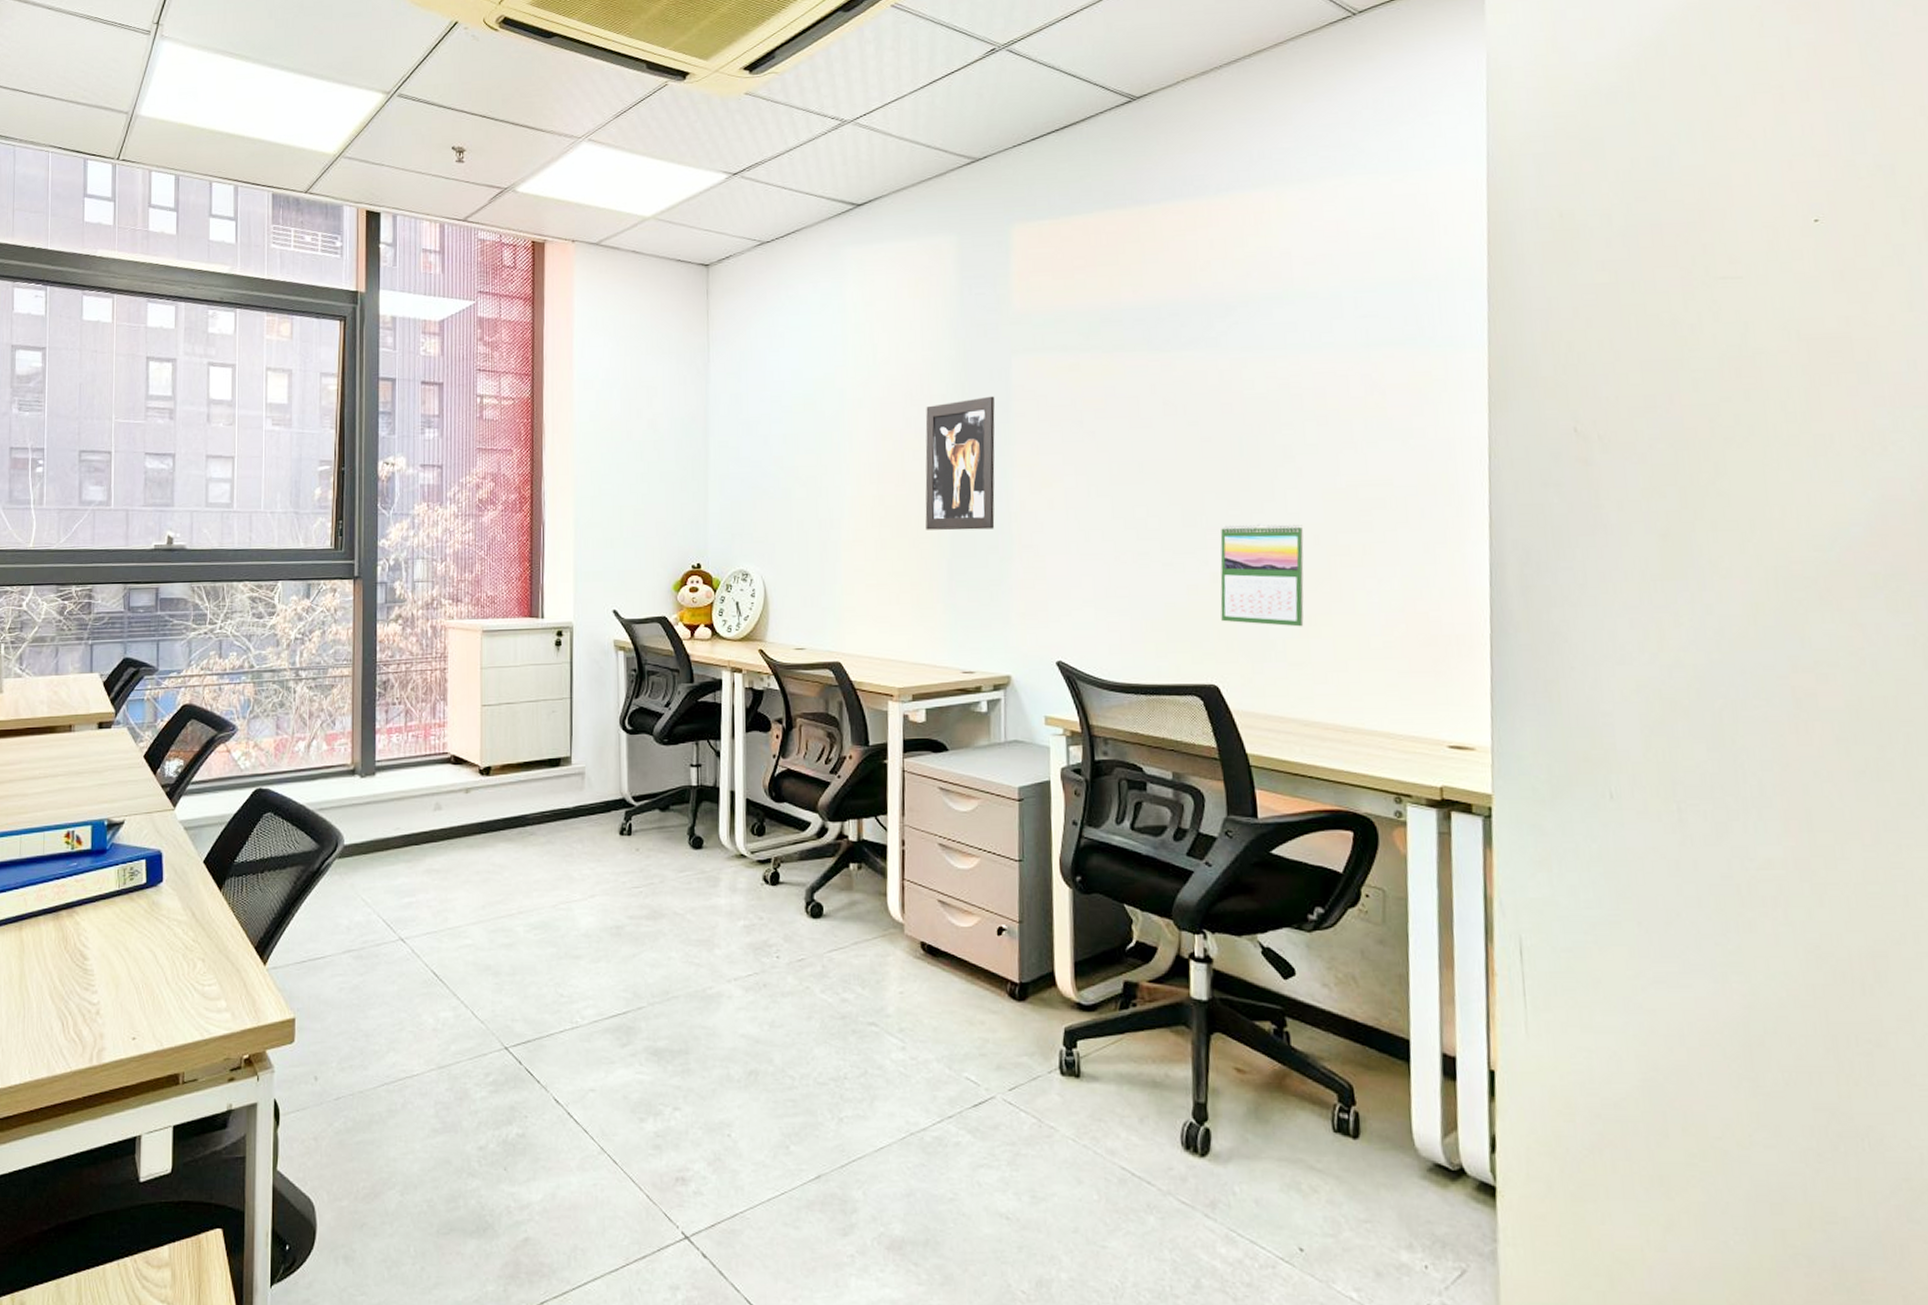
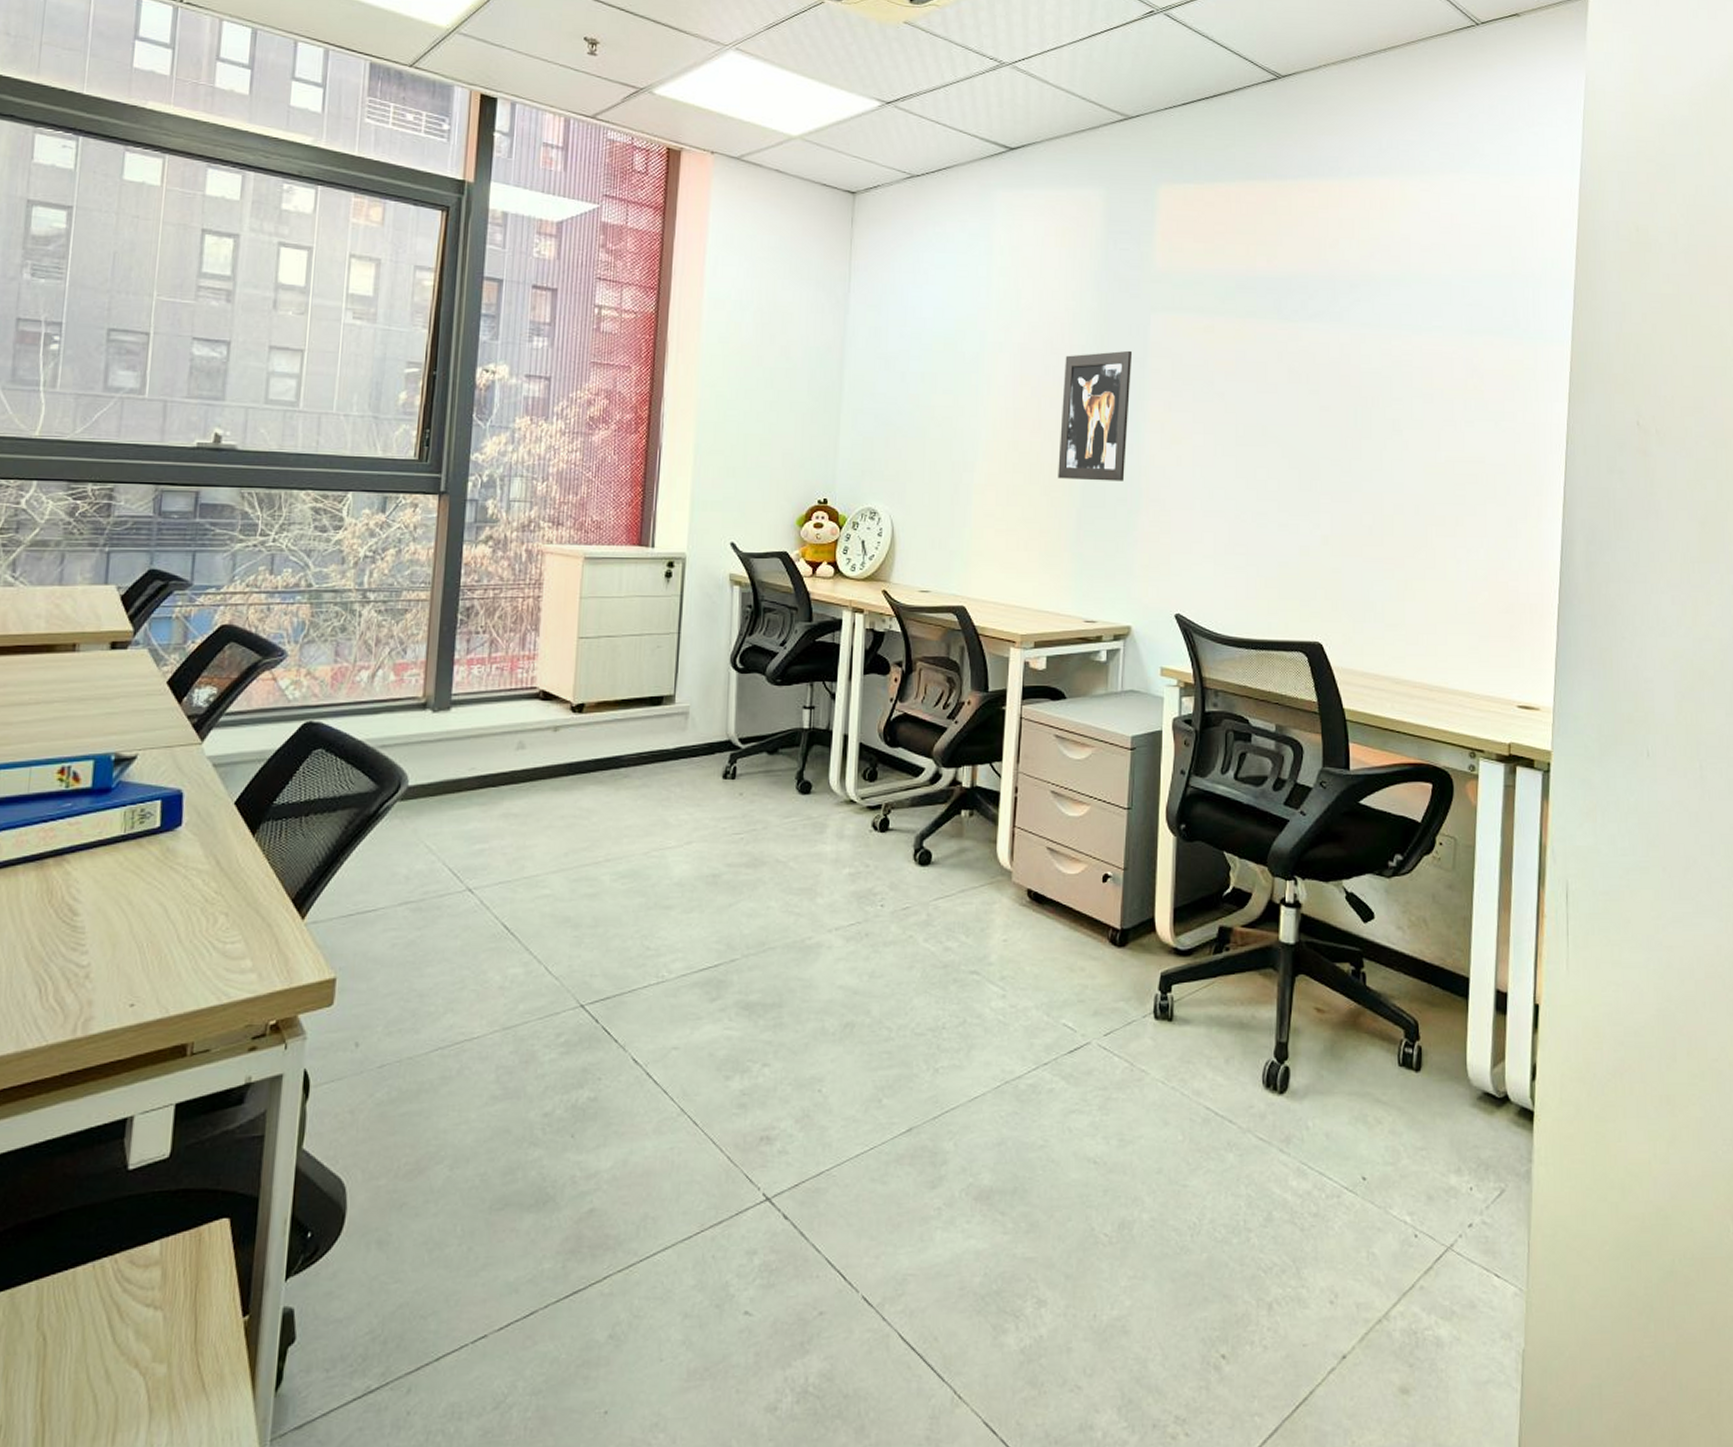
calendar: present [1220,523,1304,627] -> none [1328,490,1405,591]

